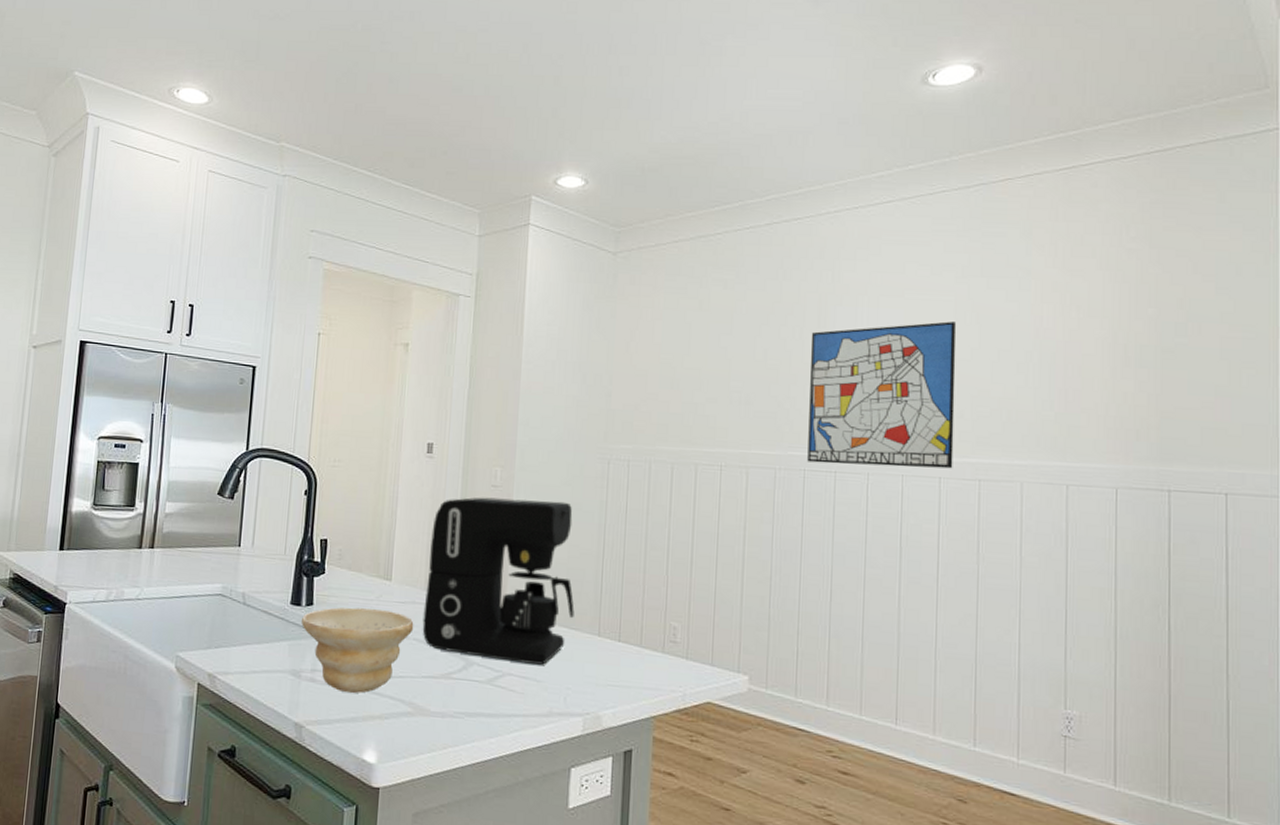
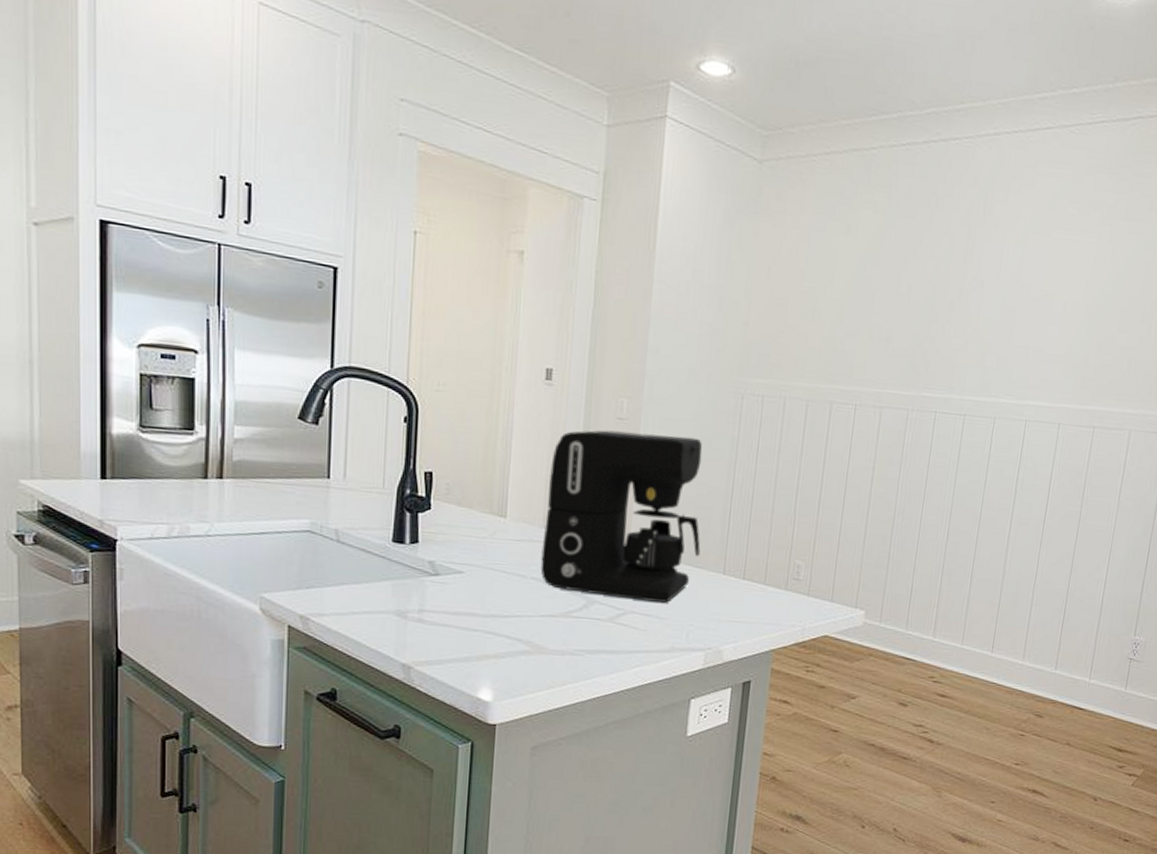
bowl: present [302,607,414,694] -> none [406,545,532,634]
wall art: present [807,321,956,469] -> none [939,264,1095,415]

